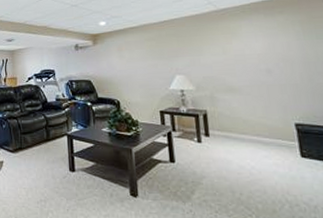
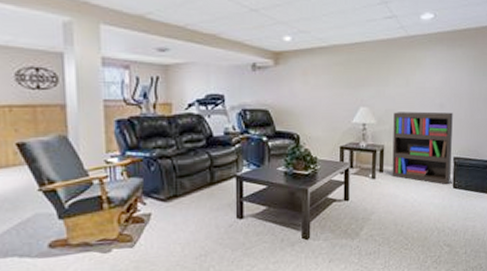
bookshelf: none [213,77,295,154] -> present [392,111,453,185]

